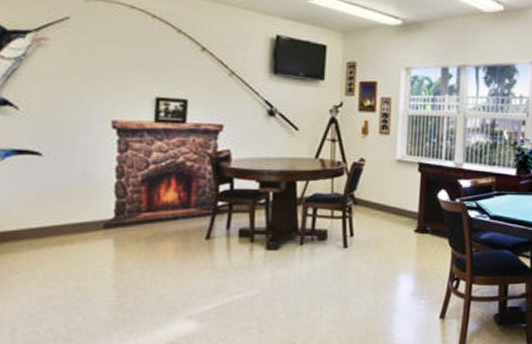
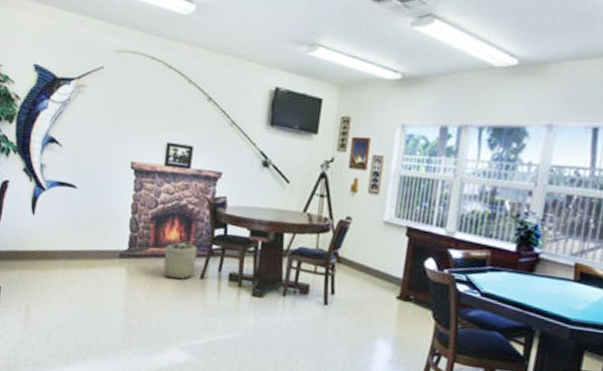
basket: none [156,201,200,244] -> present [160,241,198,279]

